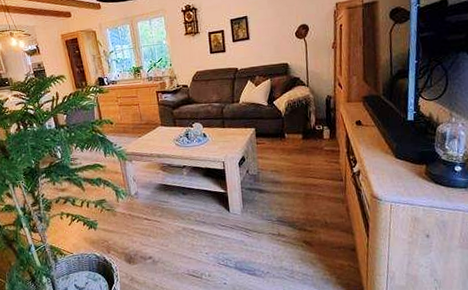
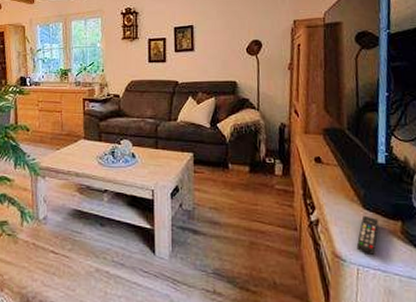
remote control: none [390,163,408,193] -> present [356,215,379,255]

